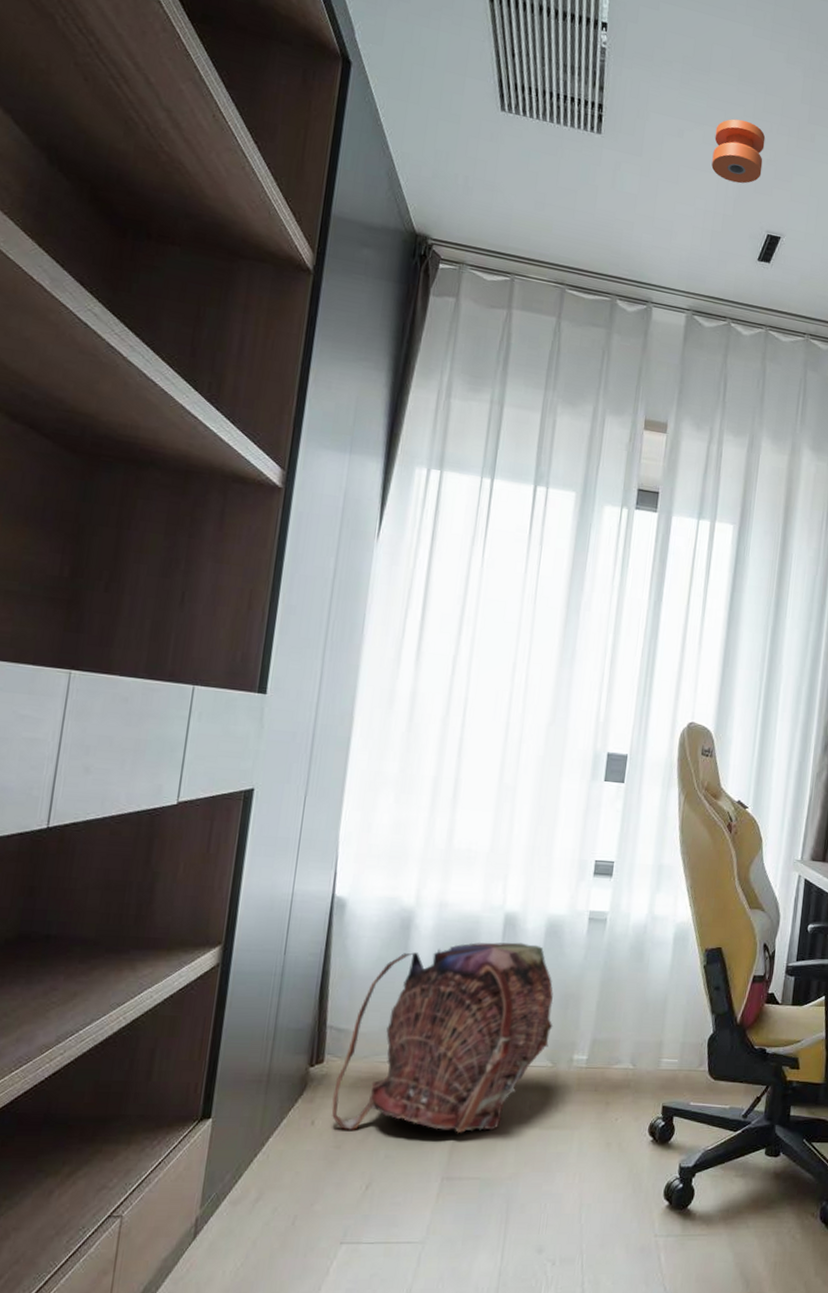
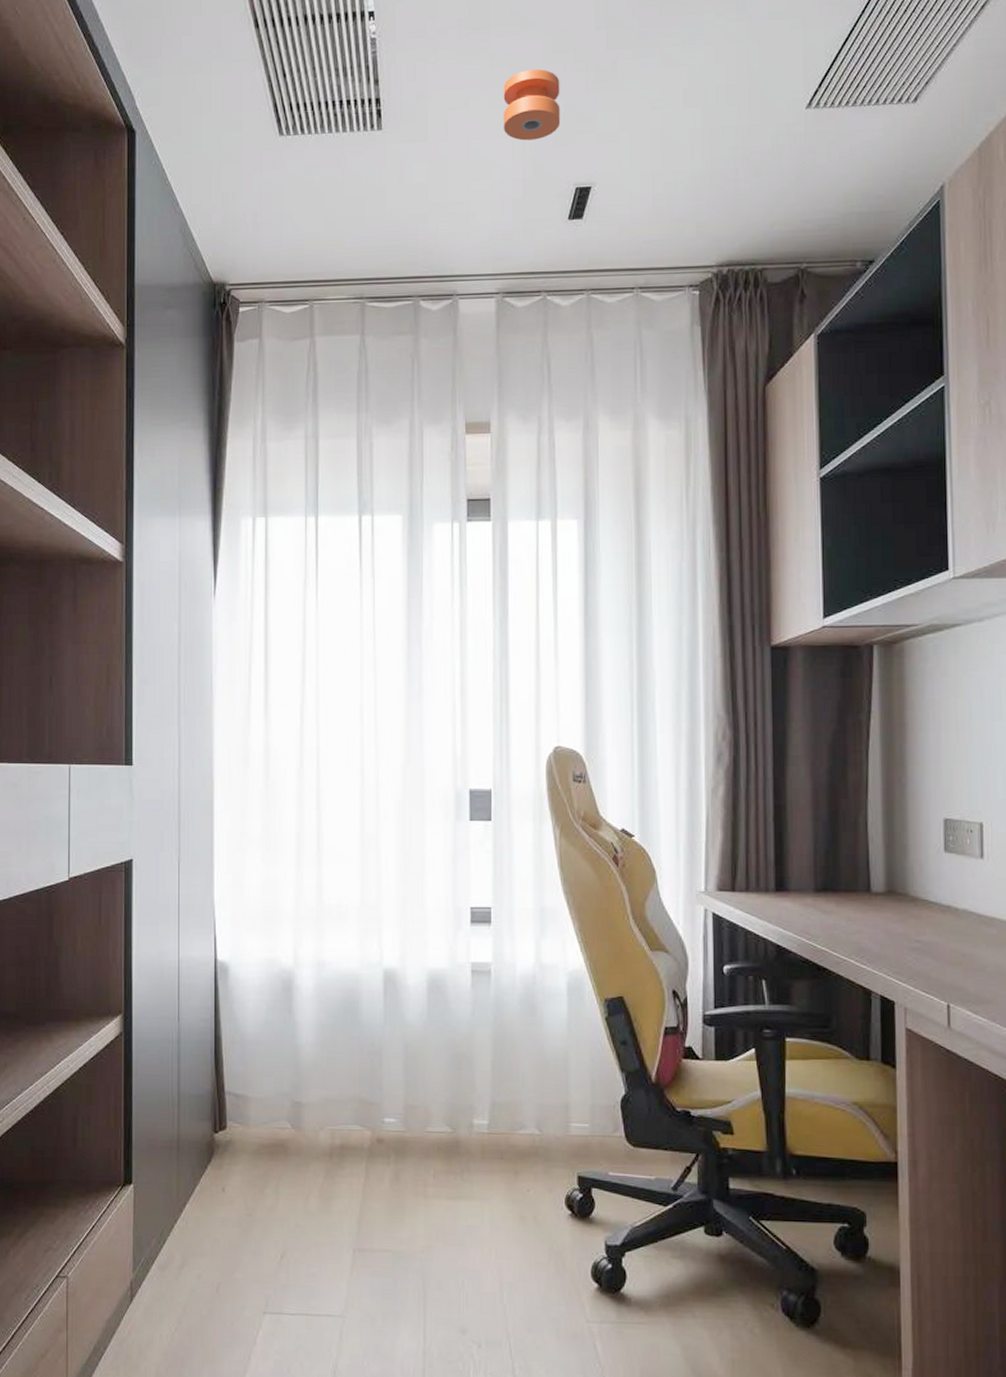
backpack: present [331,942,553,1133] -> none [239,1000,448,1202]

